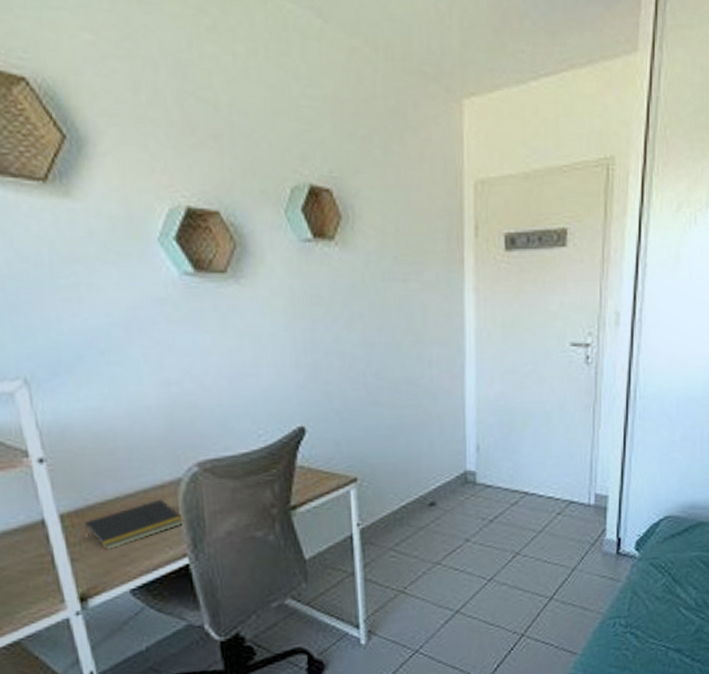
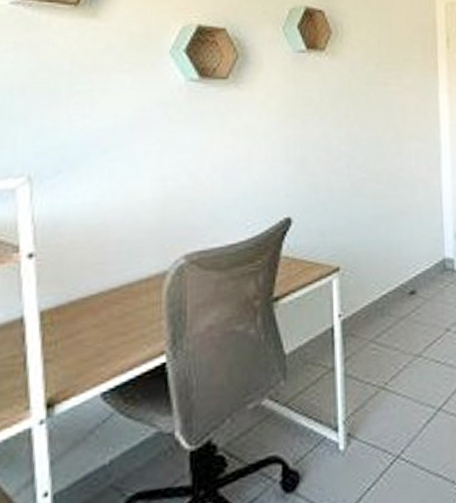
notepad: present [84,499,185,550] -> none [63,292,166,349]

